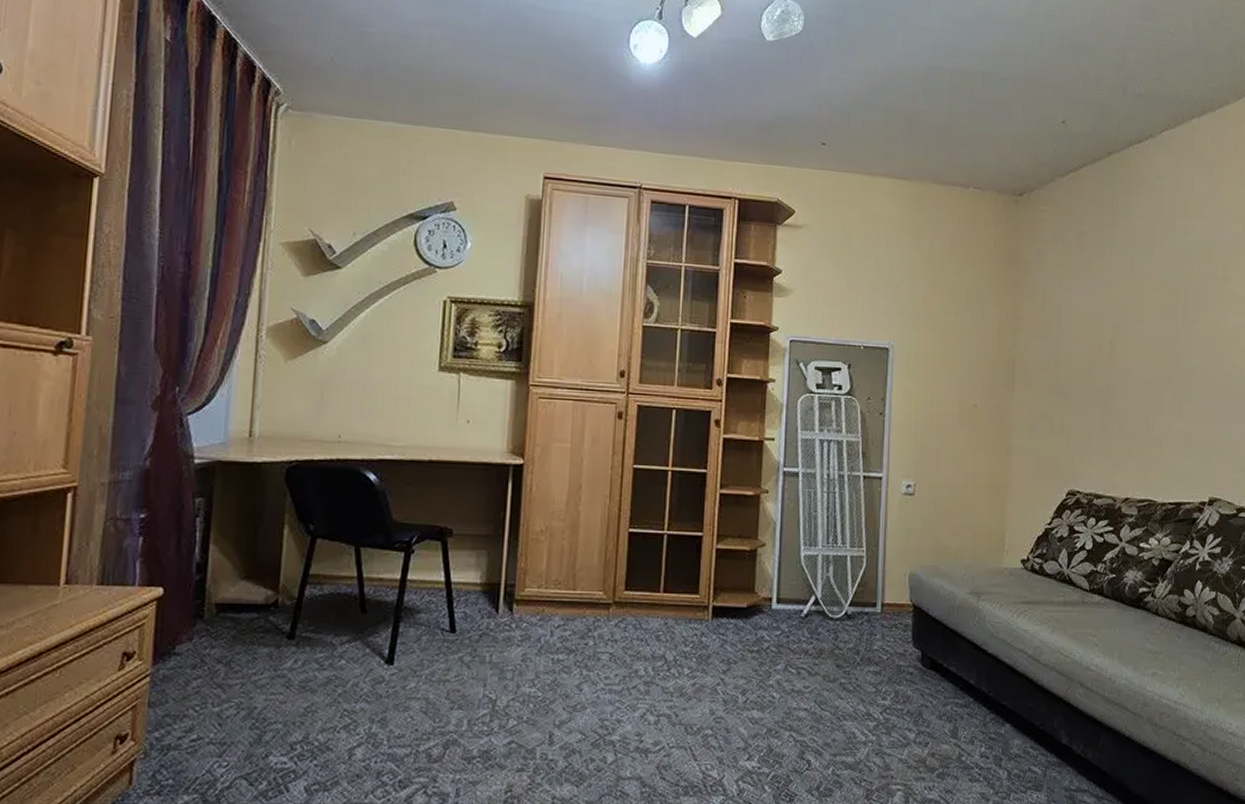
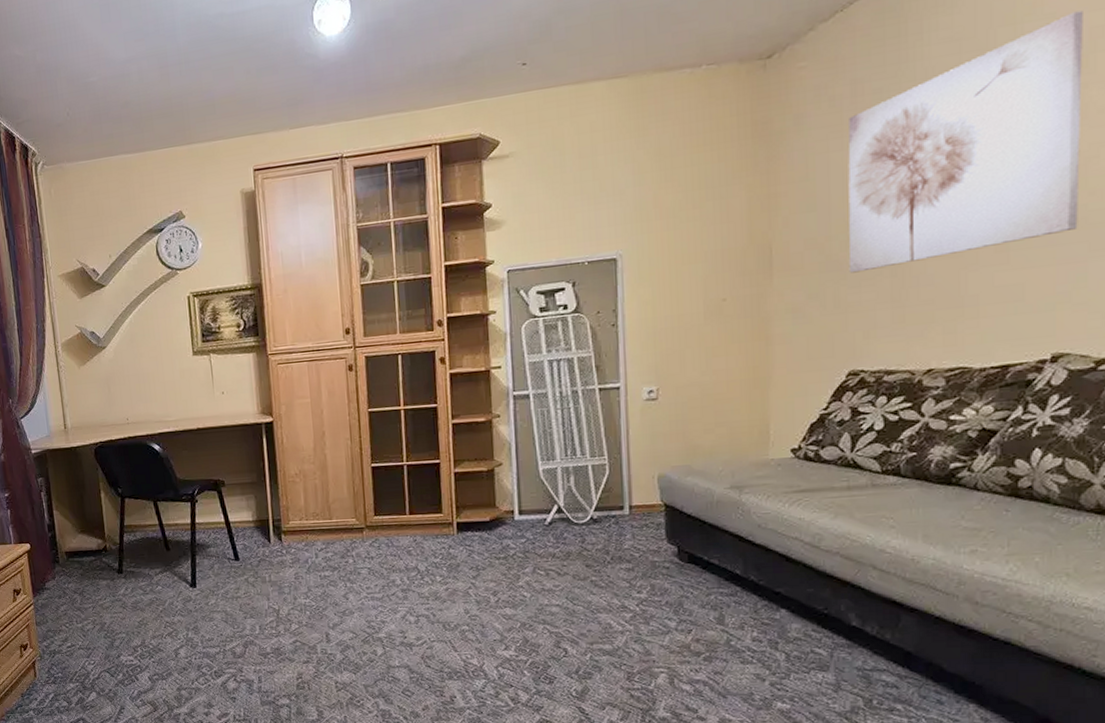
wall art: none [1071,219,1229,401] -> present [848,10,1083,273]

